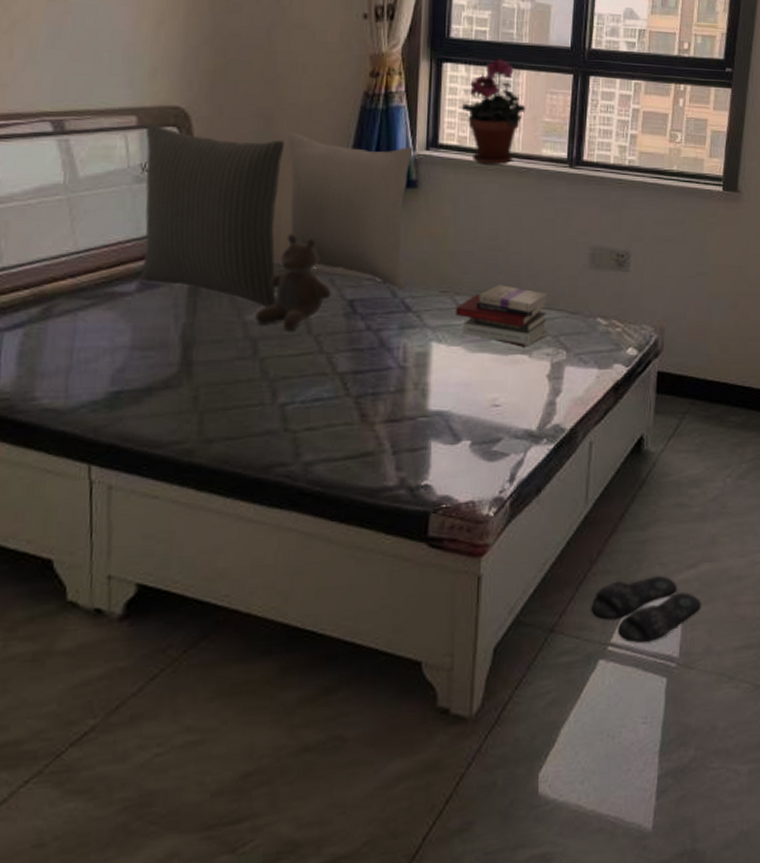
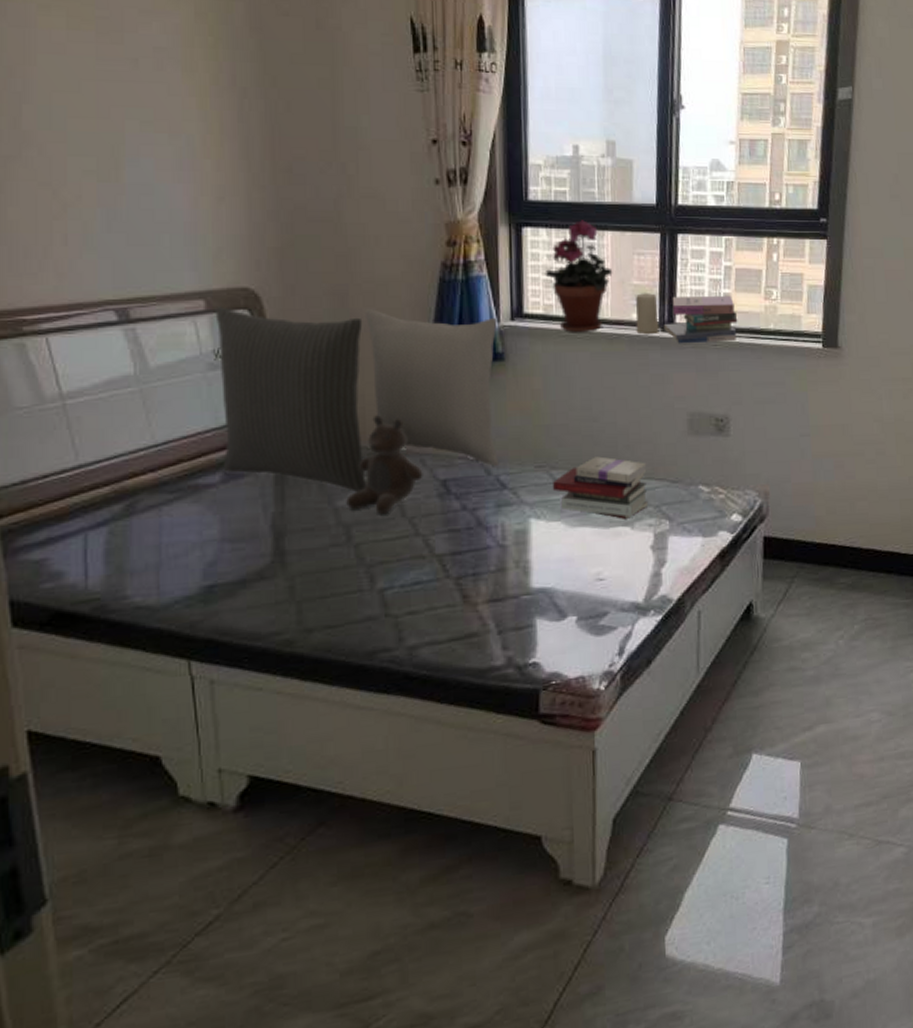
candle: none [545,130,567,170] -> present [635,293,659,335]
books: none [571,135,643,181] -> present [663,295,738,344]
slippers: present [592,576,701,643] -> none [709,739,819,806]

